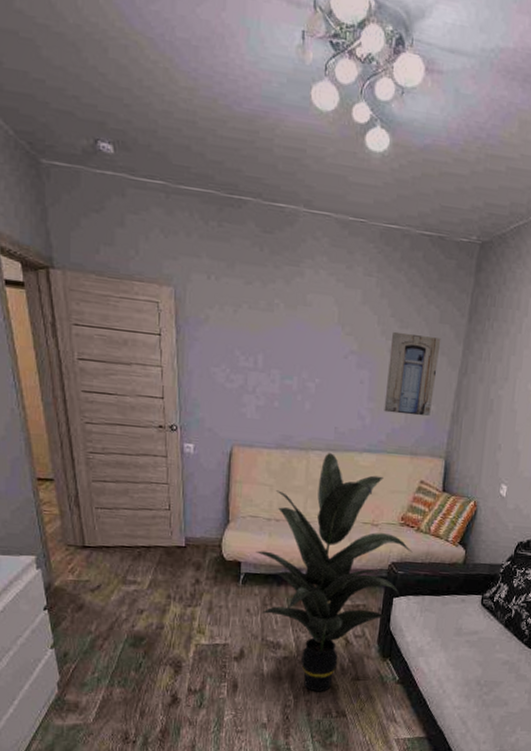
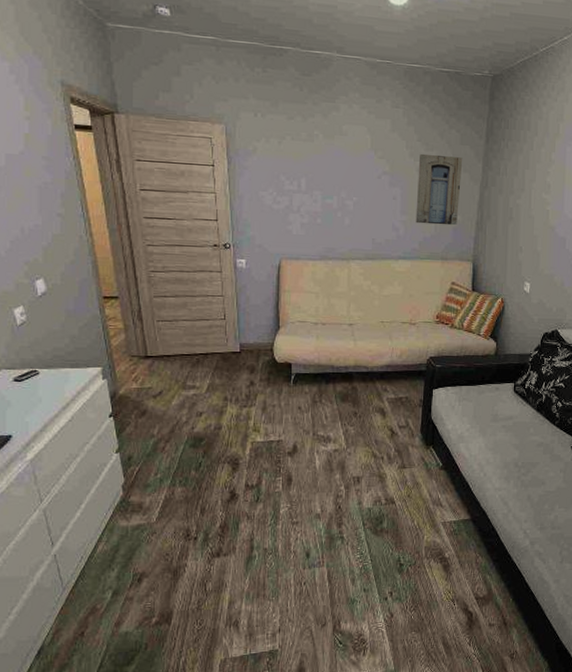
indoor plant: present [255,452,413,692] -> none [304,260,448,481]

